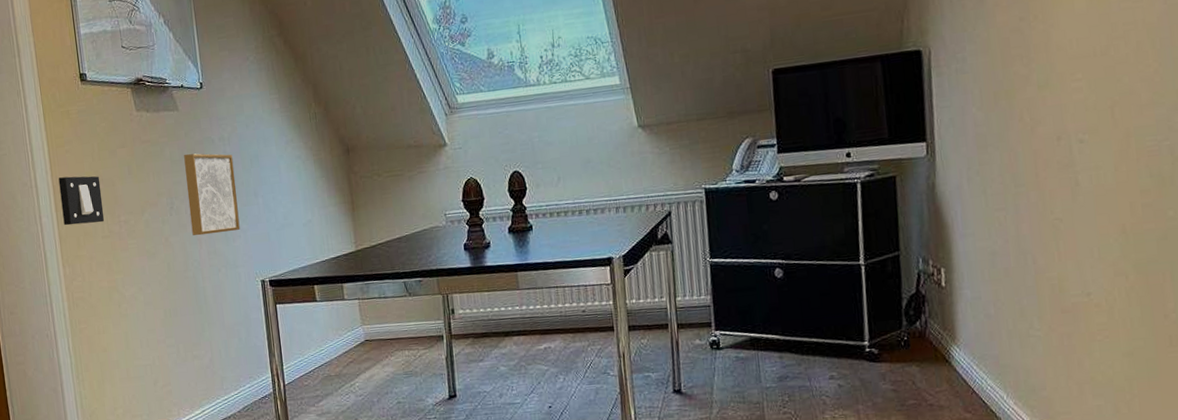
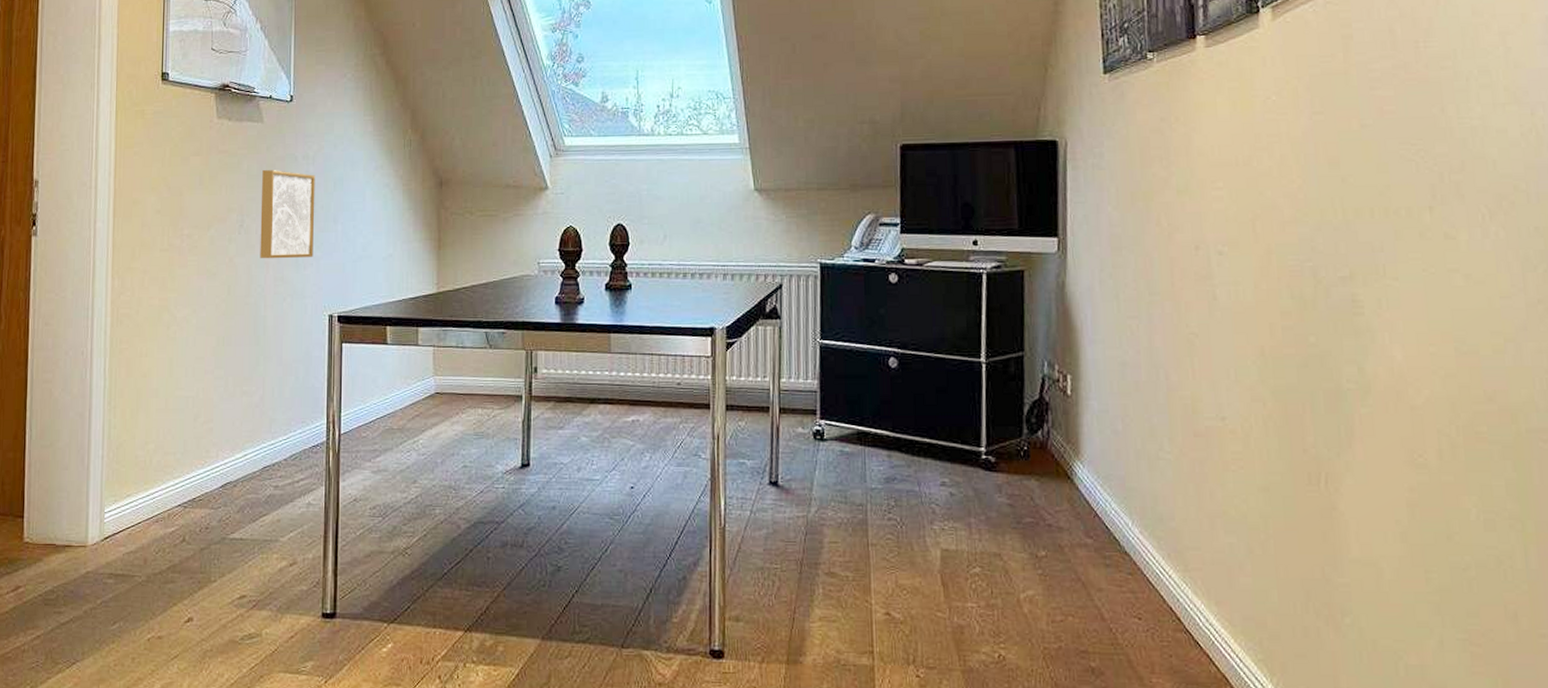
light switch: present [58,176,105,226] -> none [120,180,167,234]

